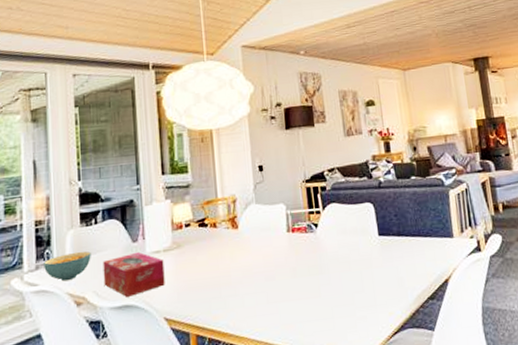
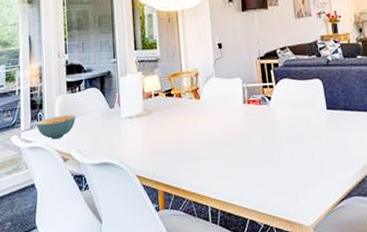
tissue box: present [103,251,165,297] -> none [85,116,137,156]

